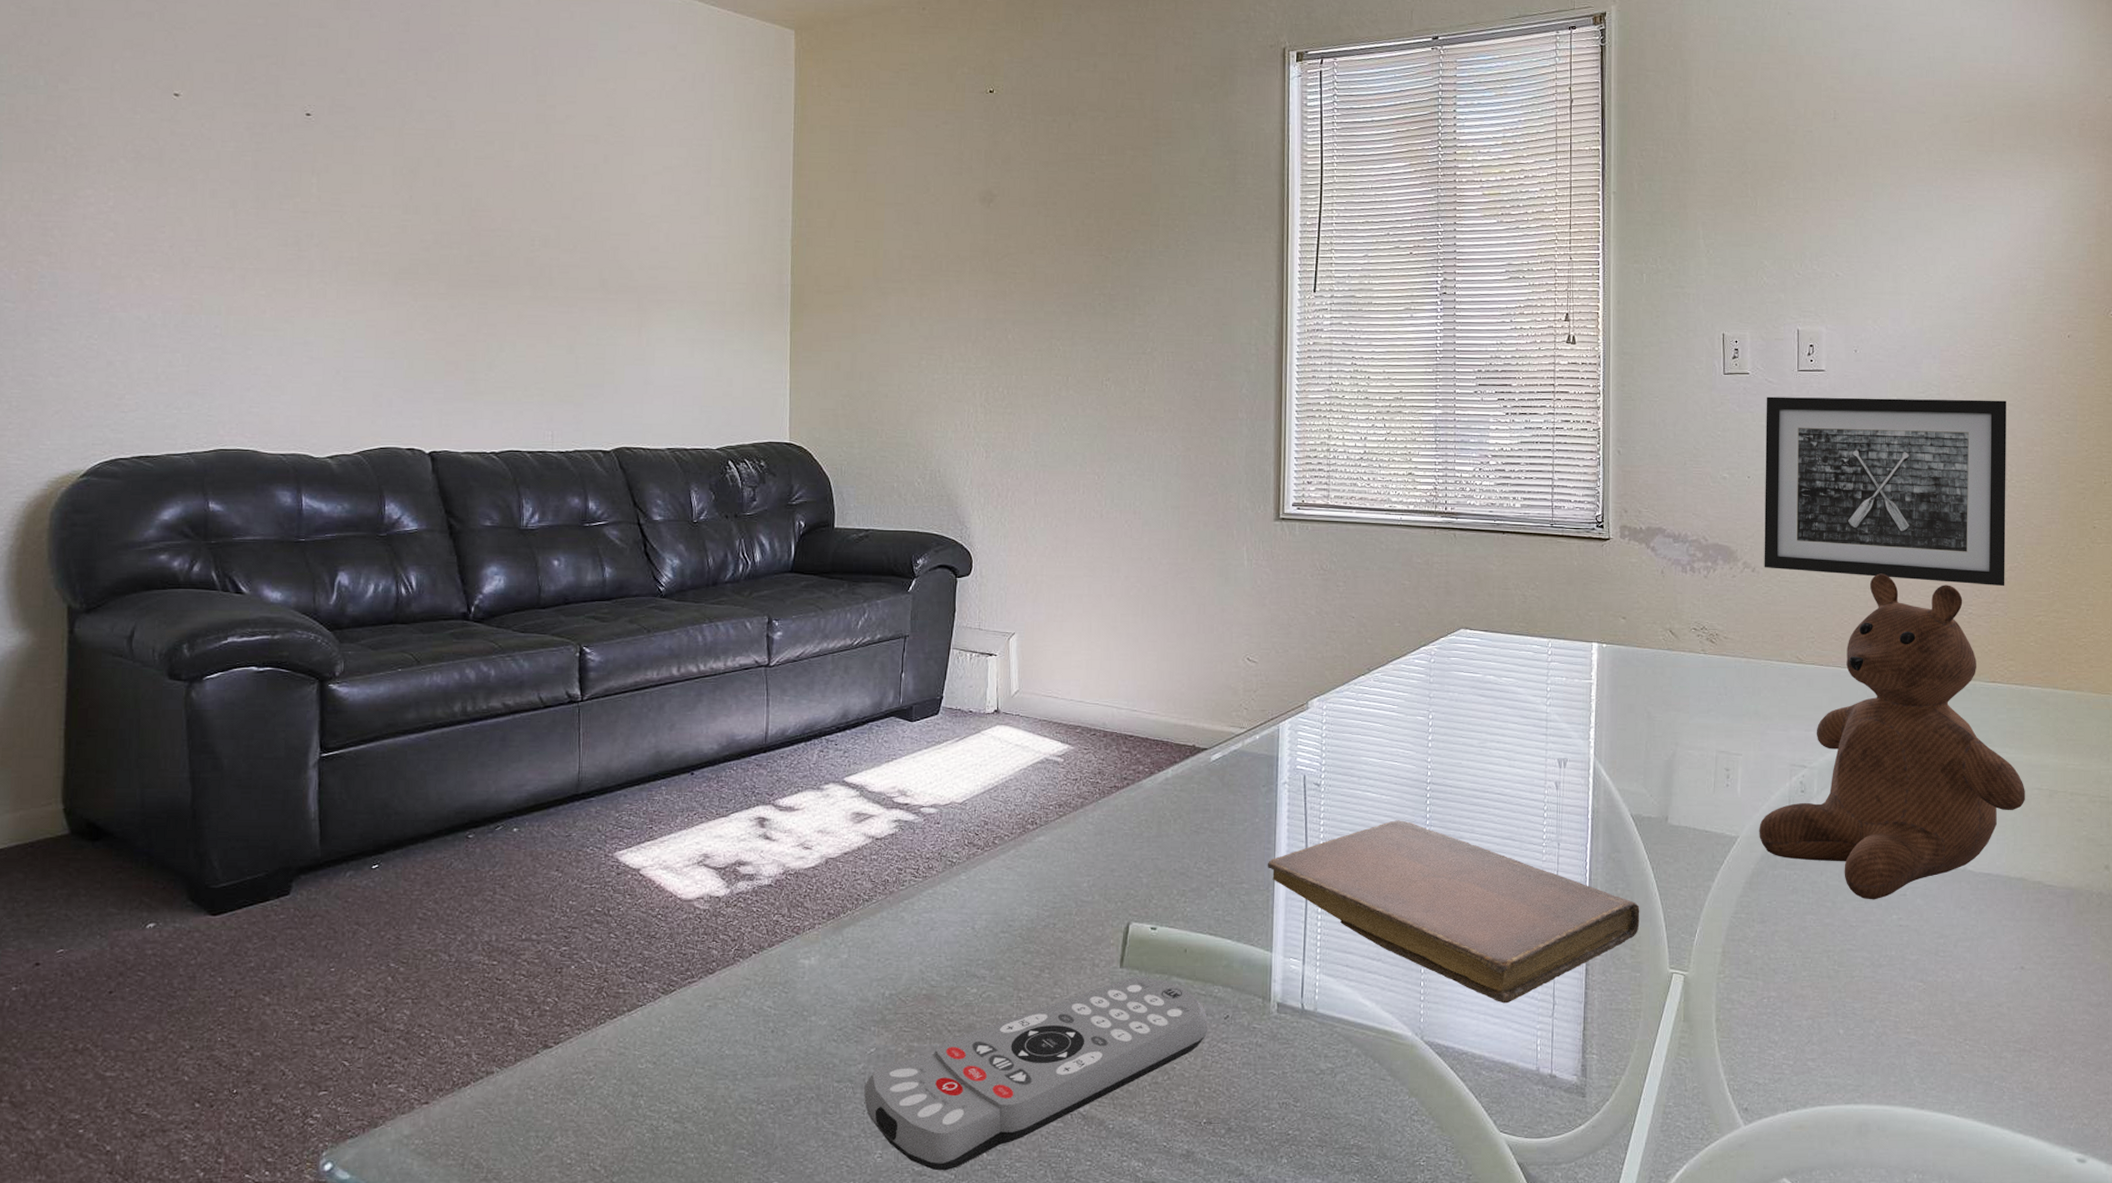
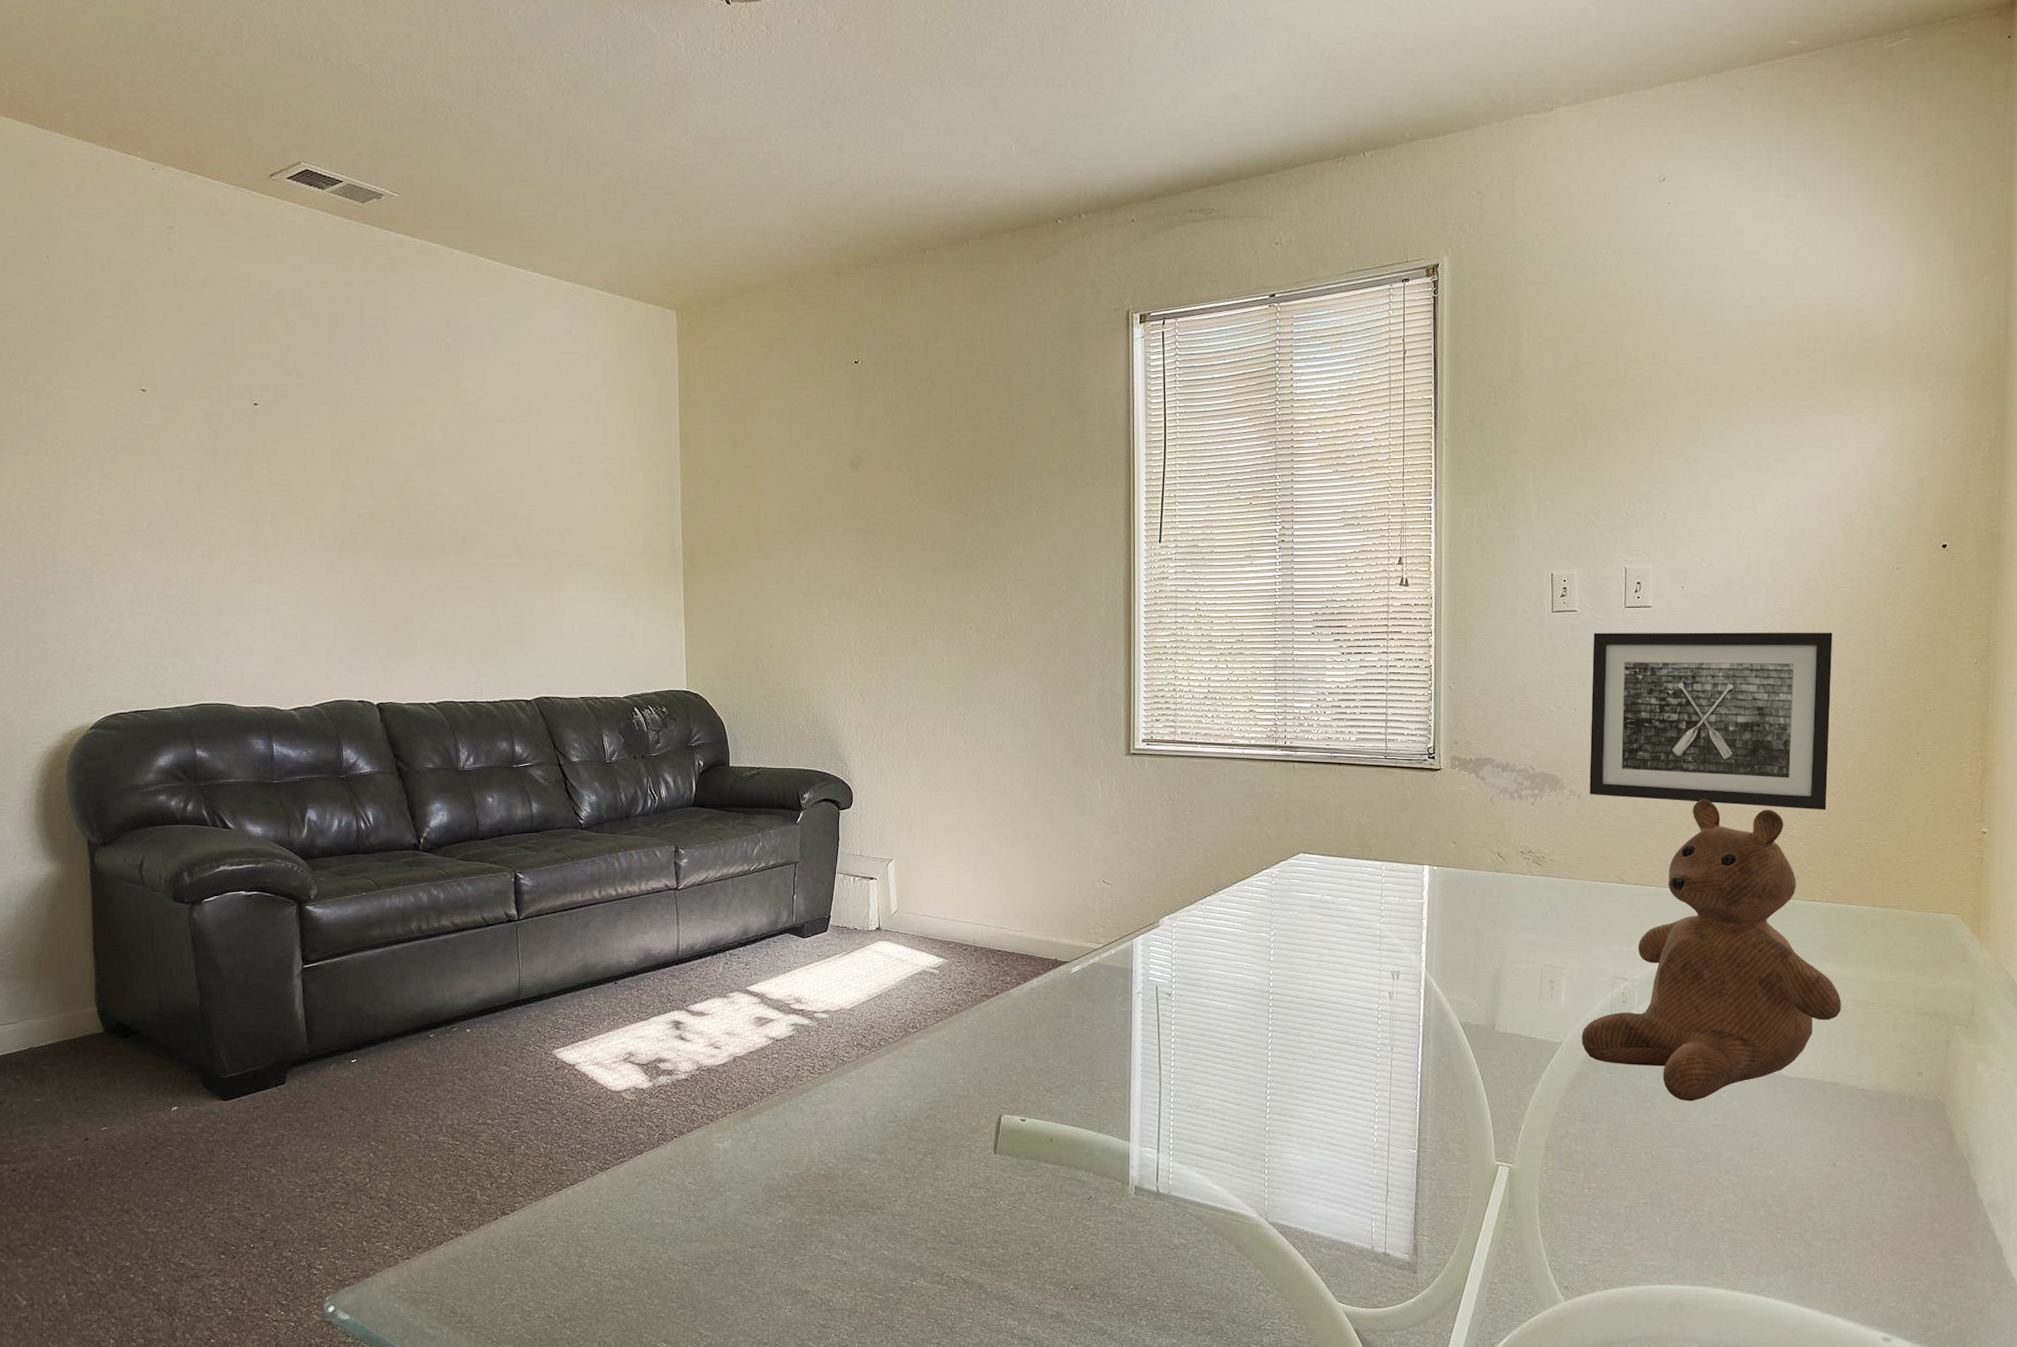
remote control: present [864,977,1209,1171] -> none [774,1162,1074,1325]
notebook: present [1267,820,1640,1004] -> none [1124,1026,1468,1190]

